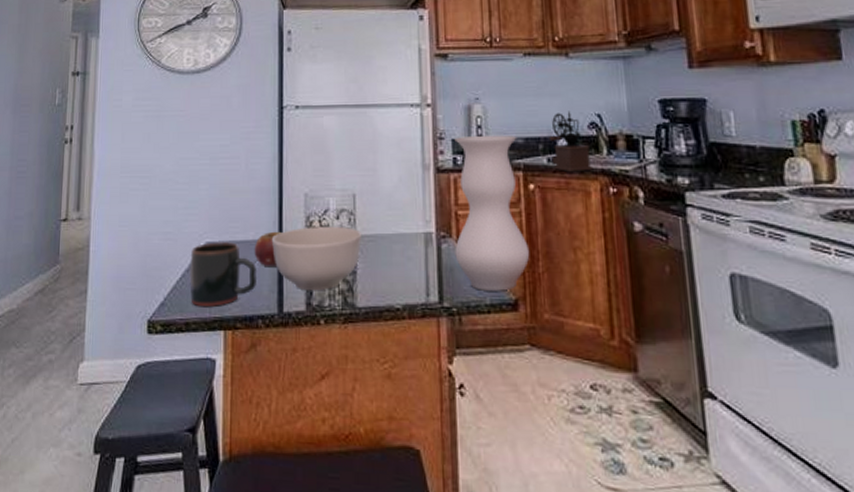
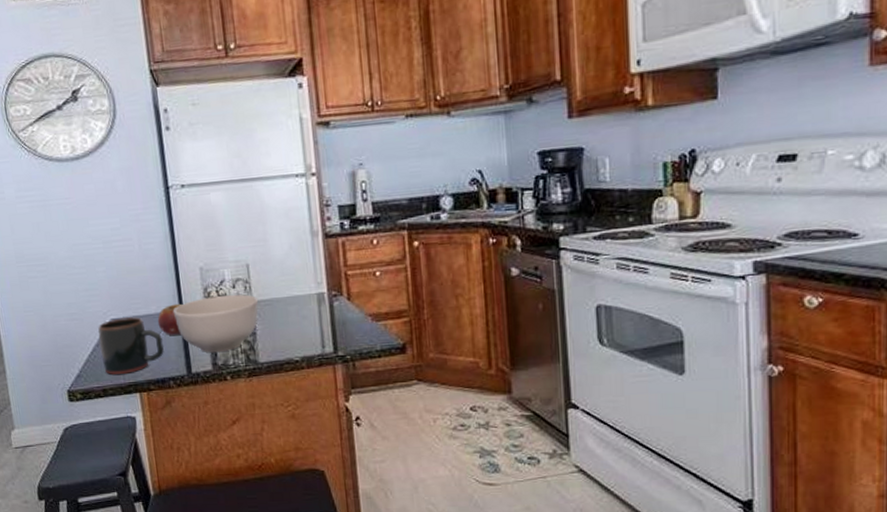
vase: present [454,135,530,291] -> none [340,197,416,339]
coffee grinder: present [549,111,592,172] -> none [432,169,473,227]

